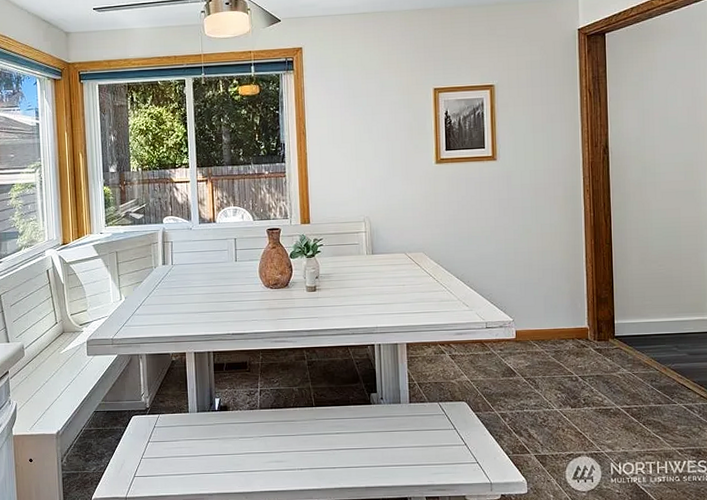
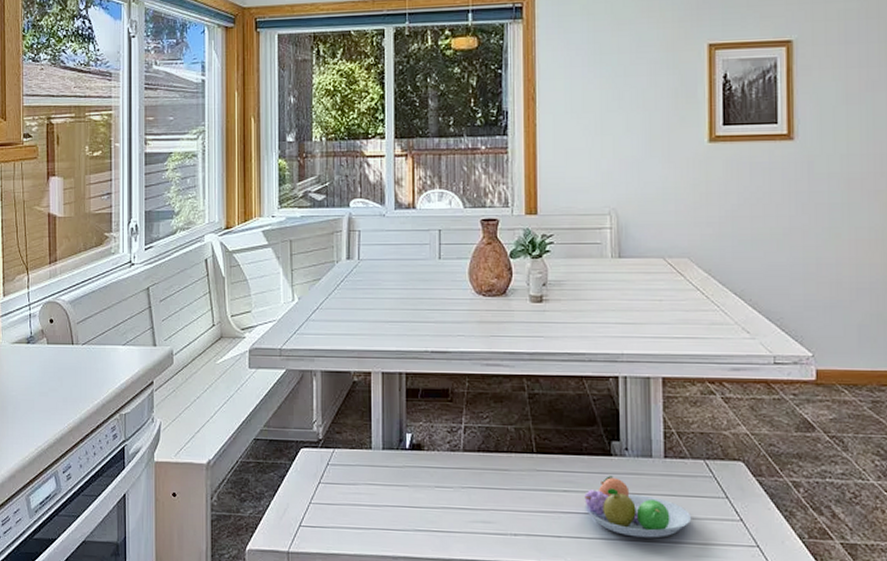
fruit bowl: none [352,419,430,464] -> present [584,476,692,538]

